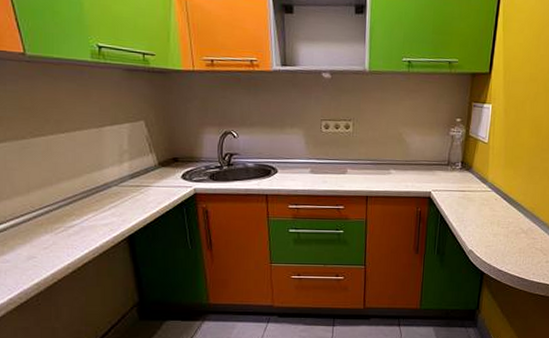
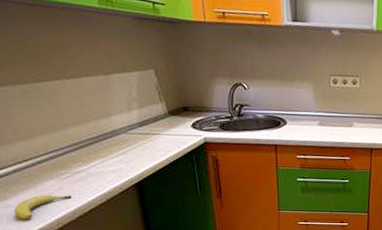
fruit: none [12,249,66,274] -> present [15,194,72,219]

